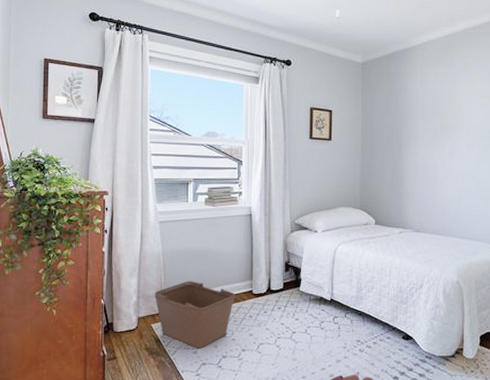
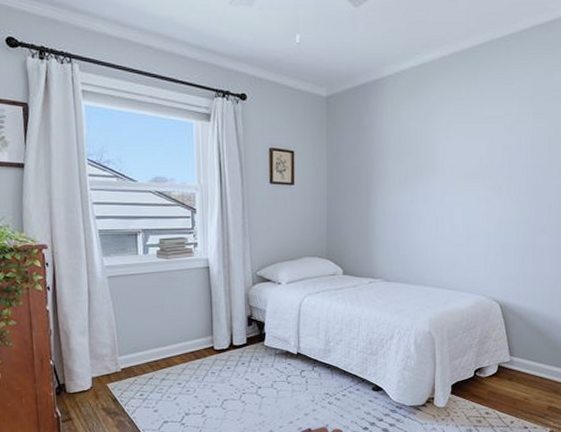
bicycle basket: present [154,281,235,349] -> none [108,338,195,407]

